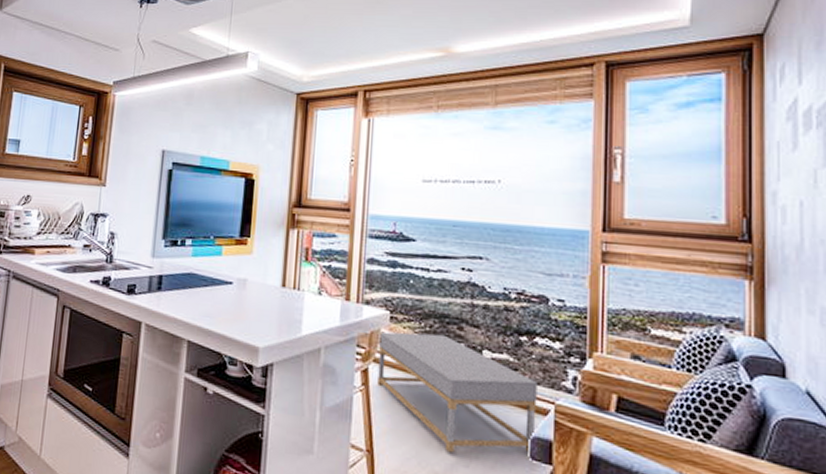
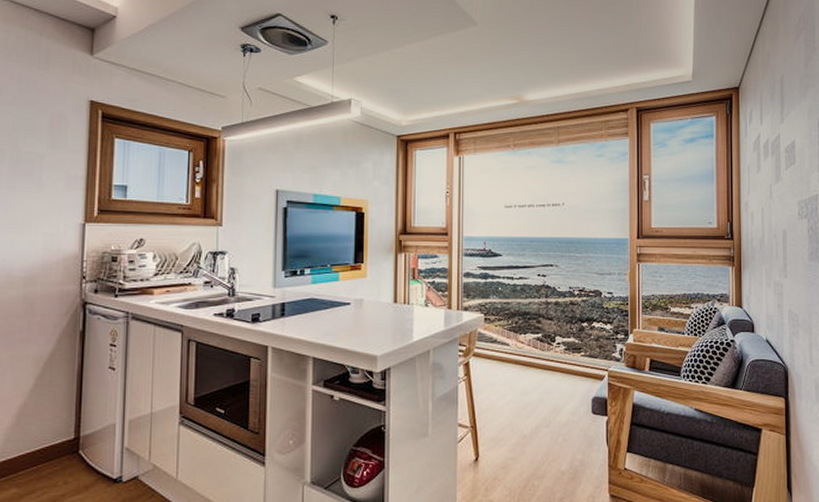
coffee table: present [377,331,537,454] -> none [477,328,596,419]

